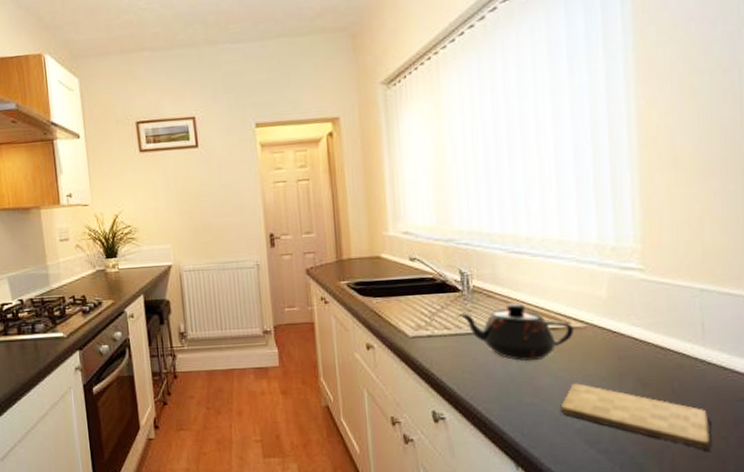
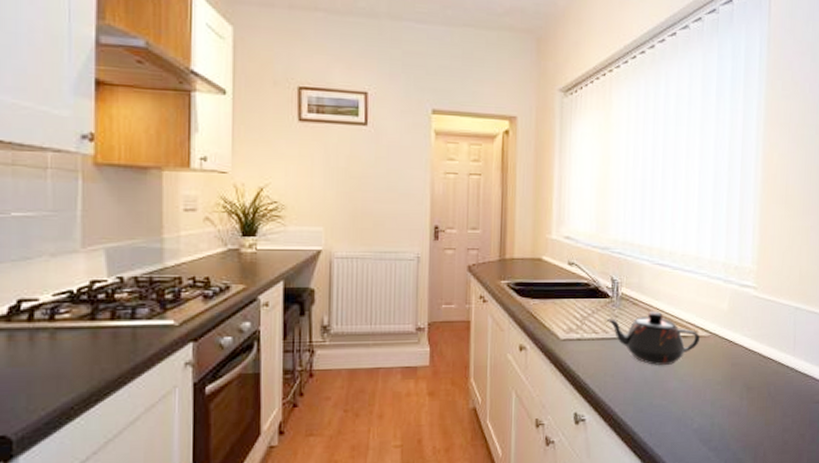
cutting board: present [560,383,712,452] -> none [683,387,794,447]

